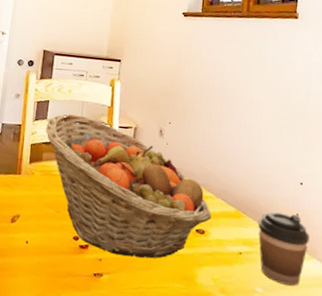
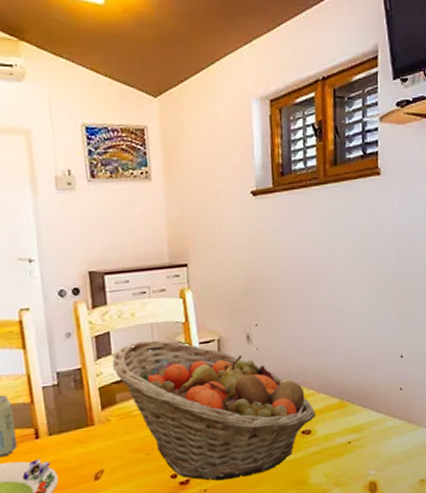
coffee cup: present [258,212,310,286] -> none [363,389,415,461]

